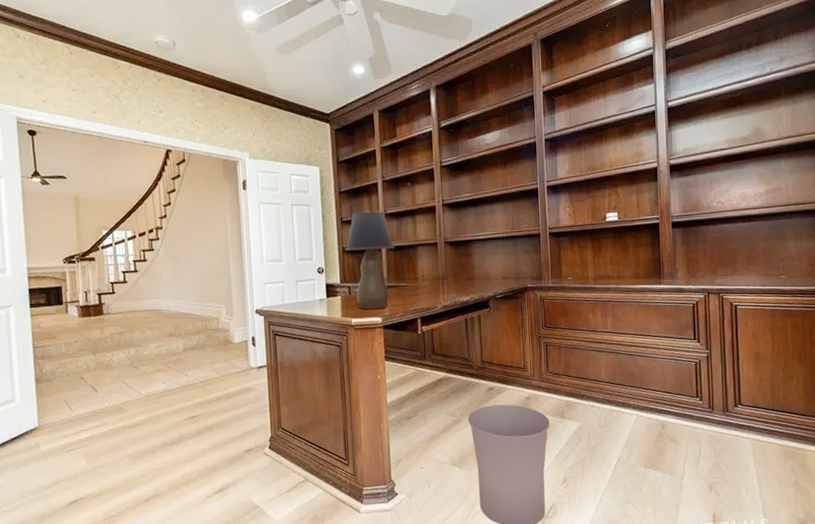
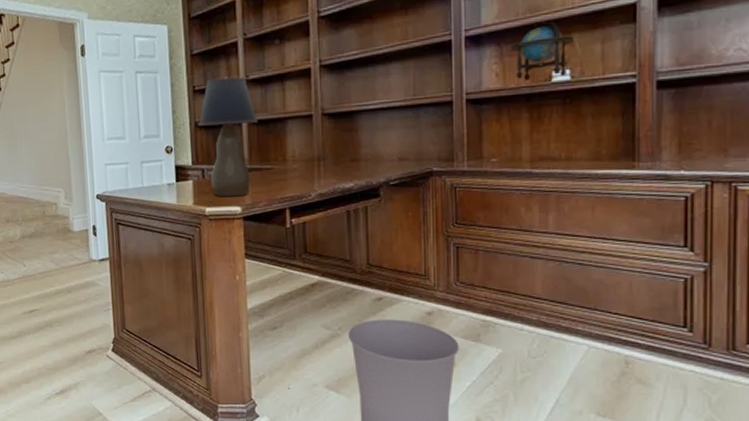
globe: none [577,176,620,220] -> present [510,19,575,80]

